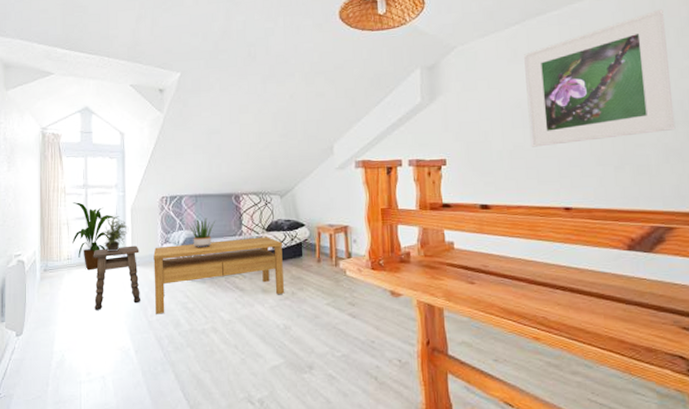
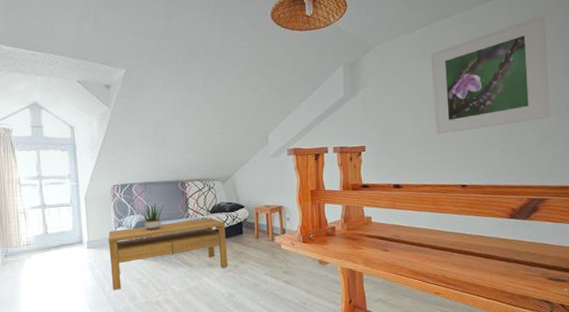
house plant: present [72,202,120,271] -> none [28,192,74,254]
side table: present [93,245,140,310] -> none [51,230,98,290]
potted plant: present [102,215,129,252] -> none [58,204,84,237]

